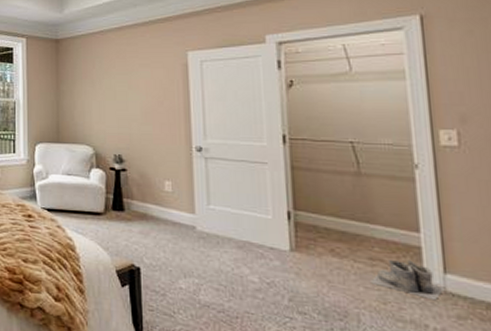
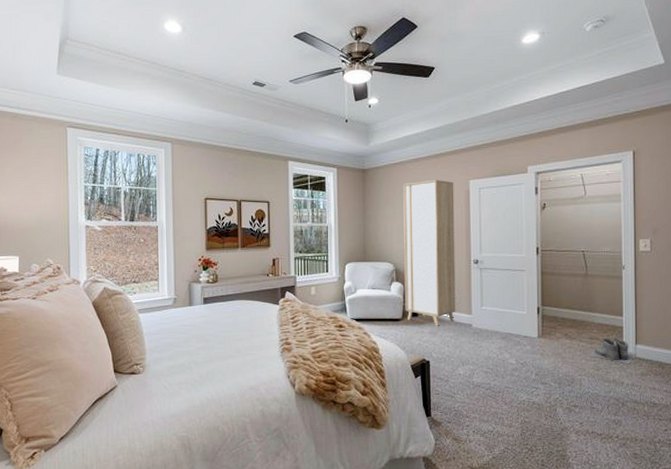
cabinet: none [104,50,174,225] -> present [403,179,456,326]

